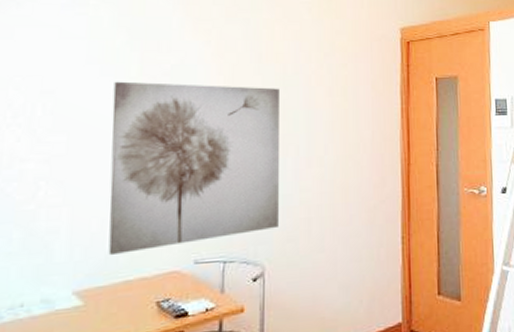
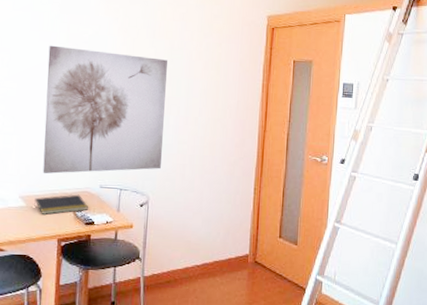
notepad: none [96,277,178,313] -> present [34,194,88,215]

